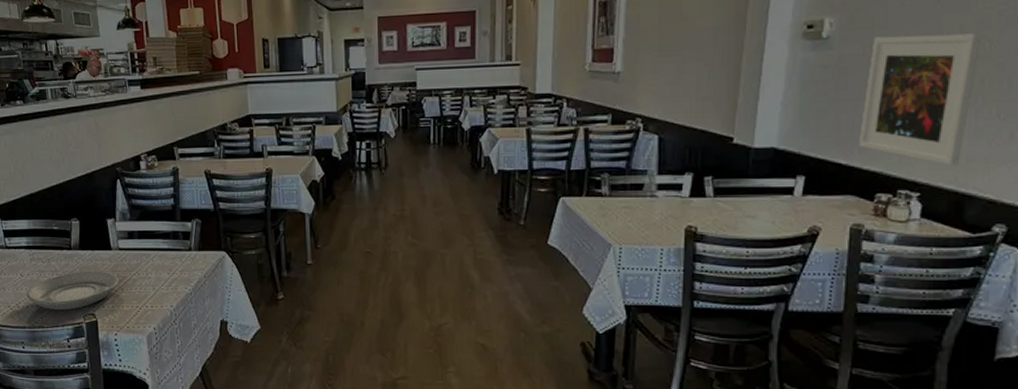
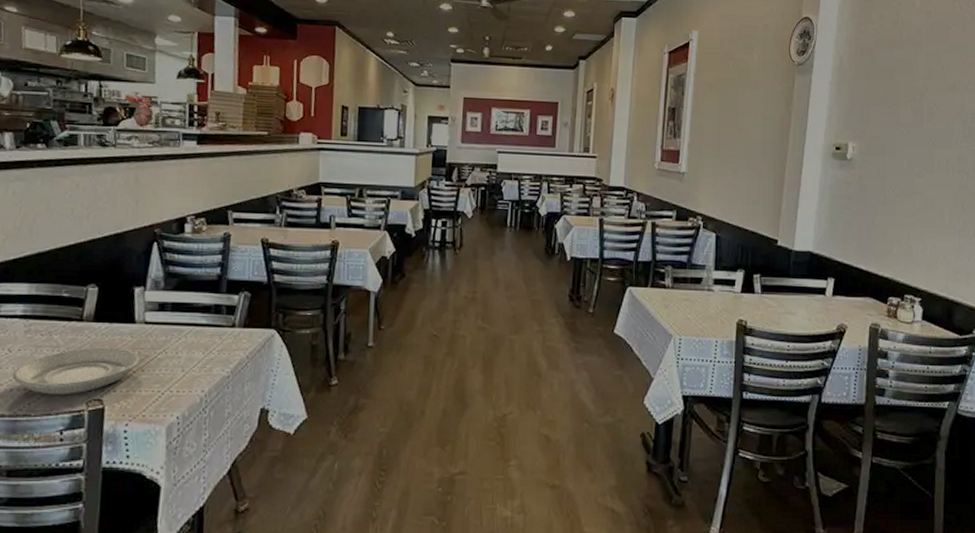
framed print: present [859,33,982,166] -> none [876,162,961,276]

